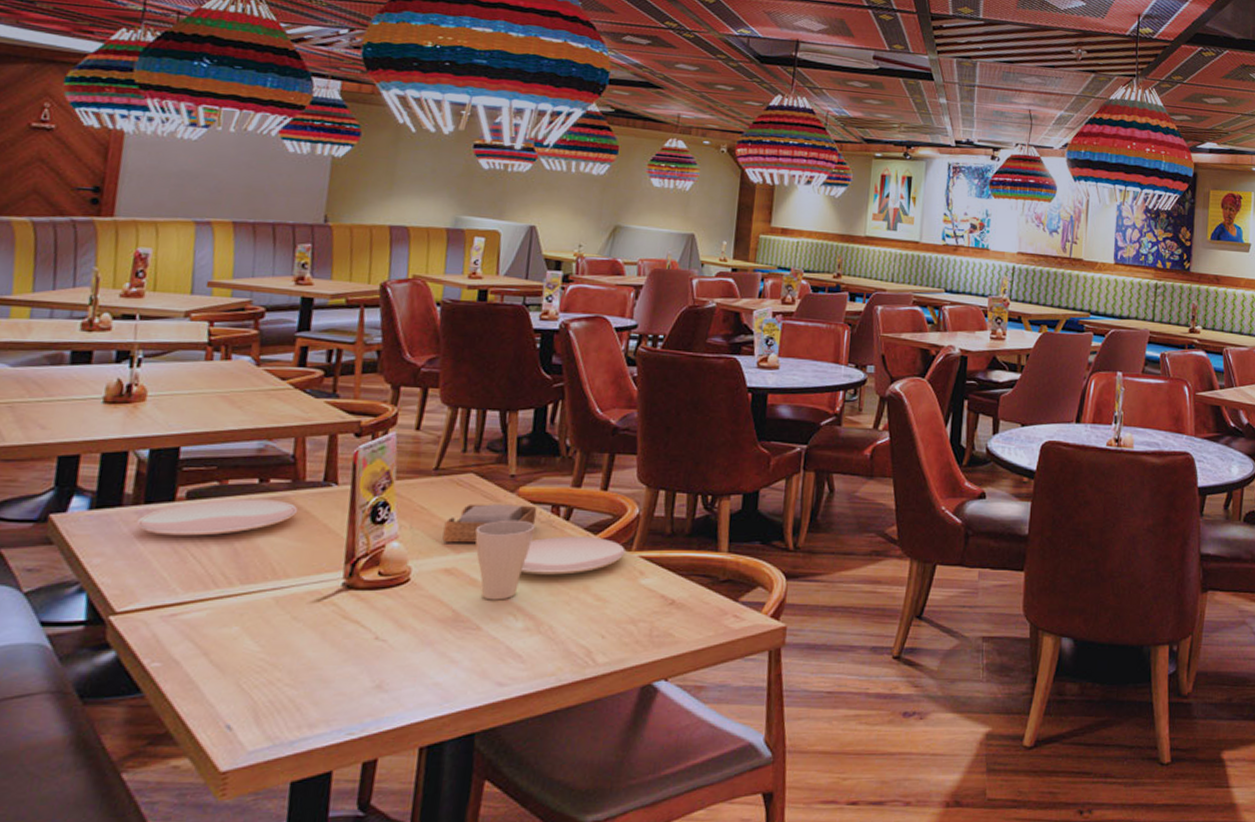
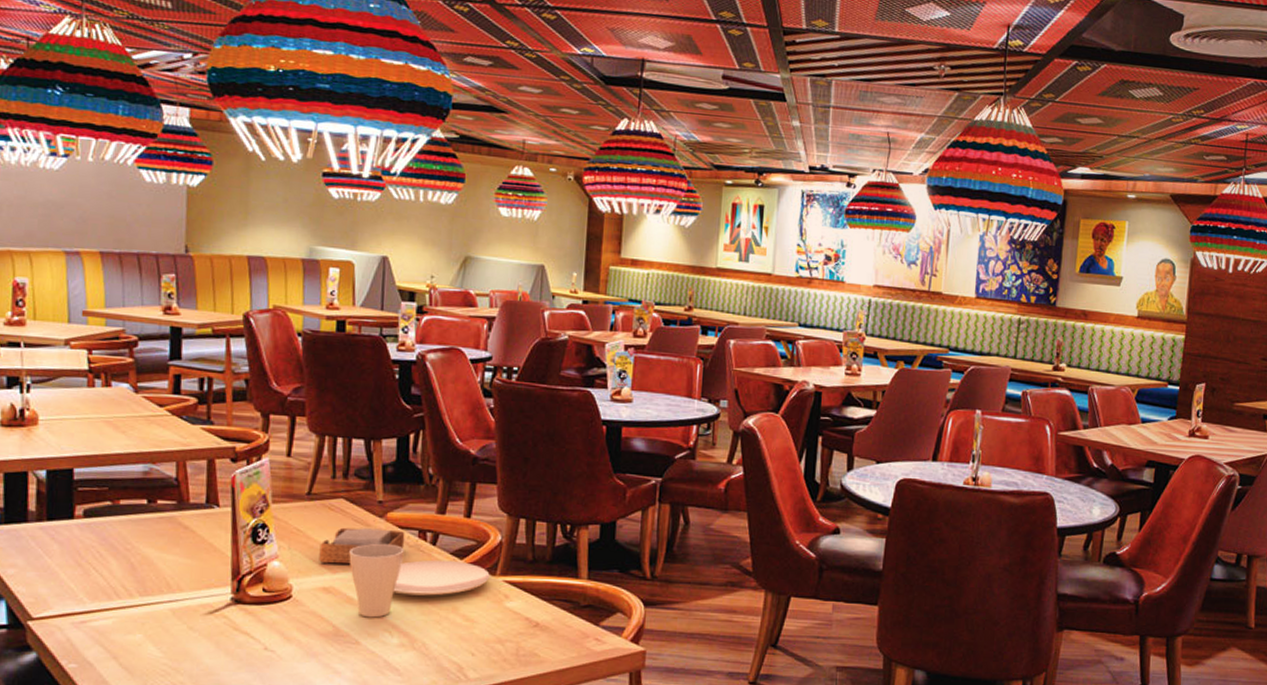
plate: present [136,498,298,536] -> none [42,517,185,552]

